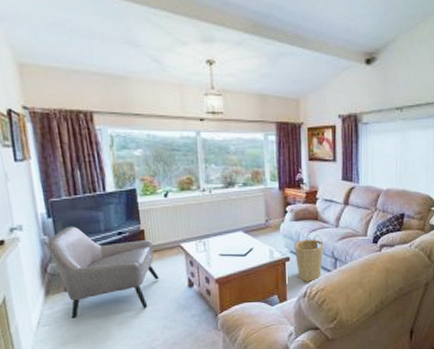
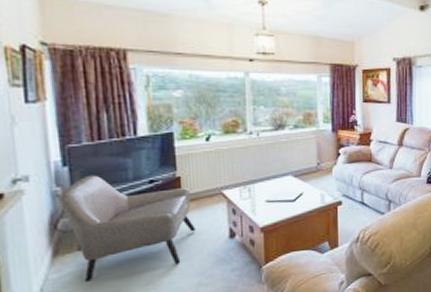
basket: present [294,235,324,282] -> none [347,177,378,226]

